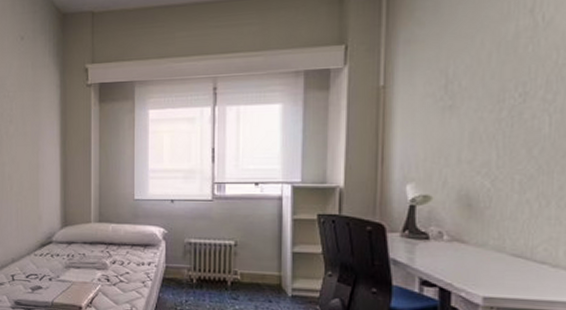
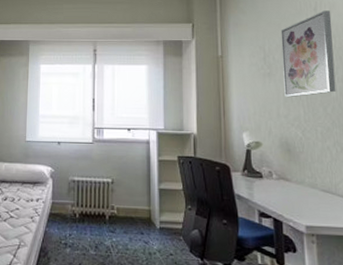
wall art: none [471,10,557,138] -> present [281,10,336,98]

